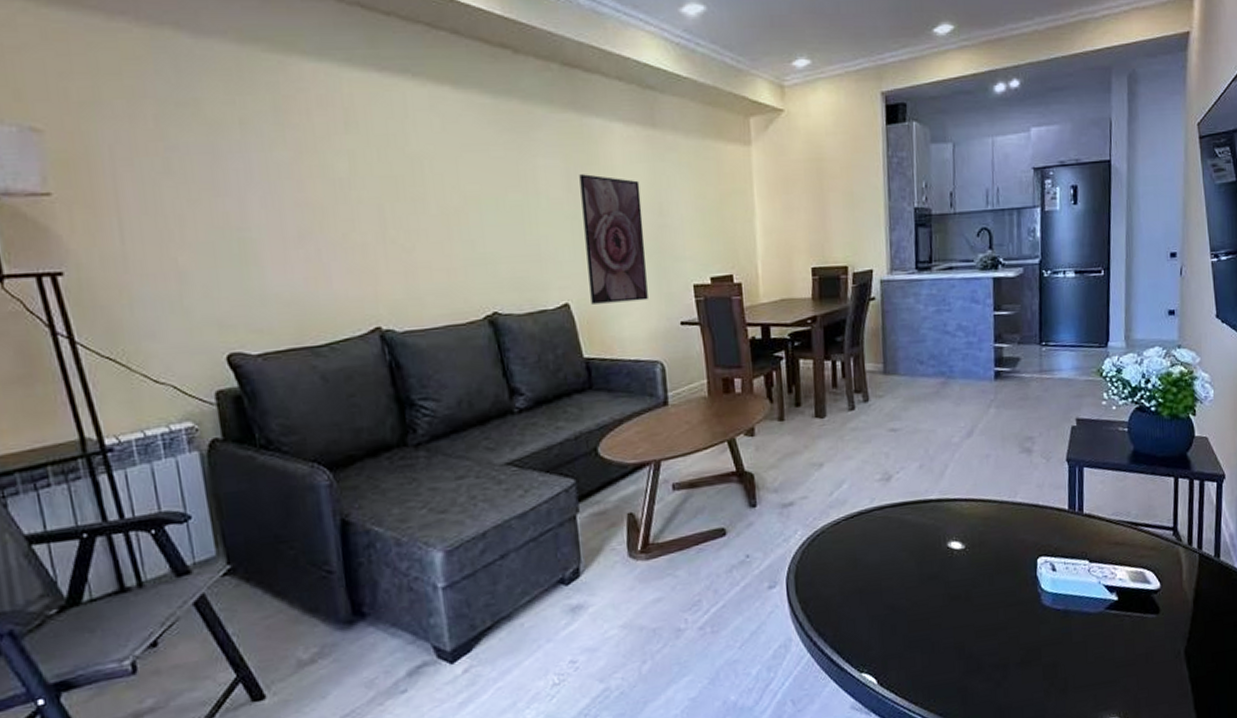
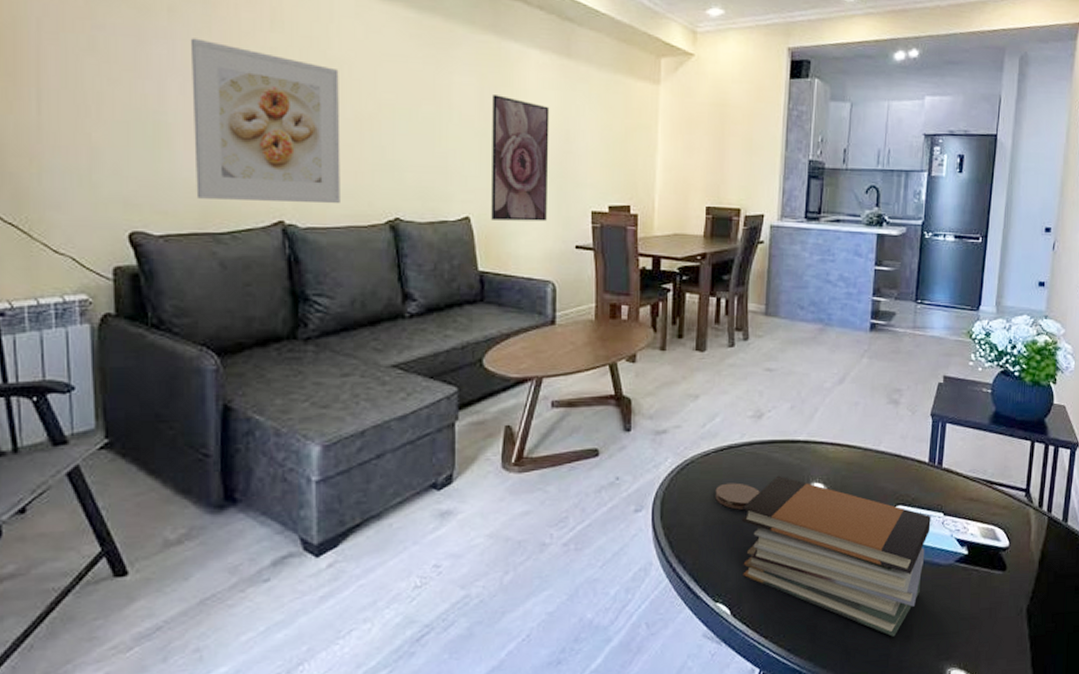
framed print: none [265,149,436,313] -> present [190,38,340,203]
coaster: none [849,549,896,577] -> present [715,482,760,510]
book stack: none [878,537,1077,692] -> present [741,475,931,637]

